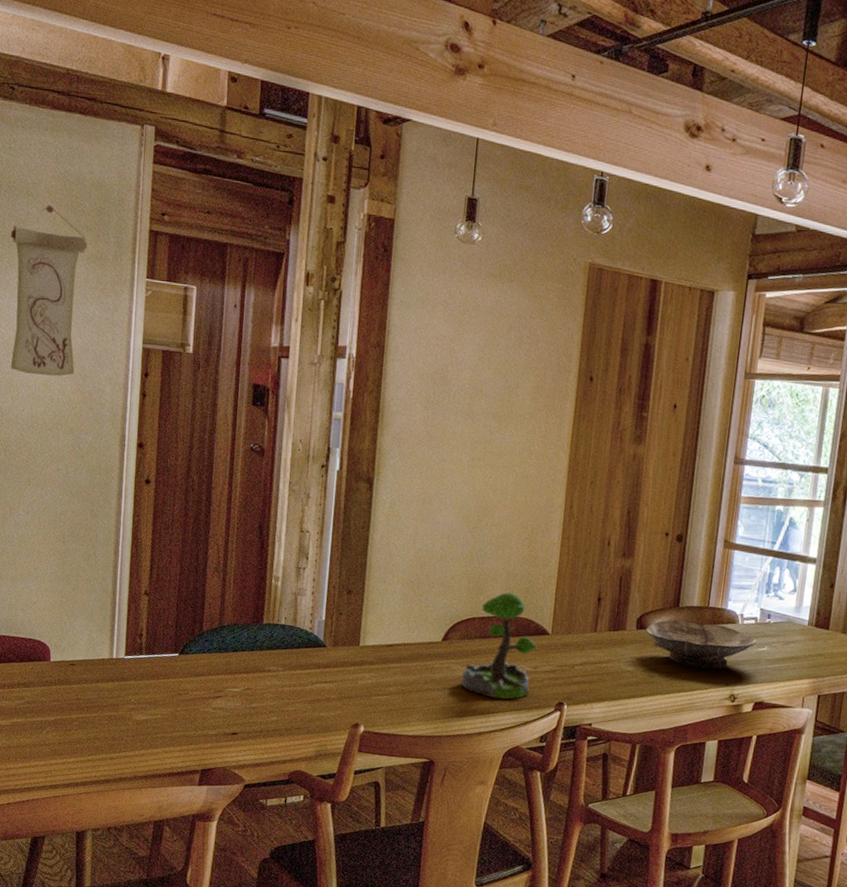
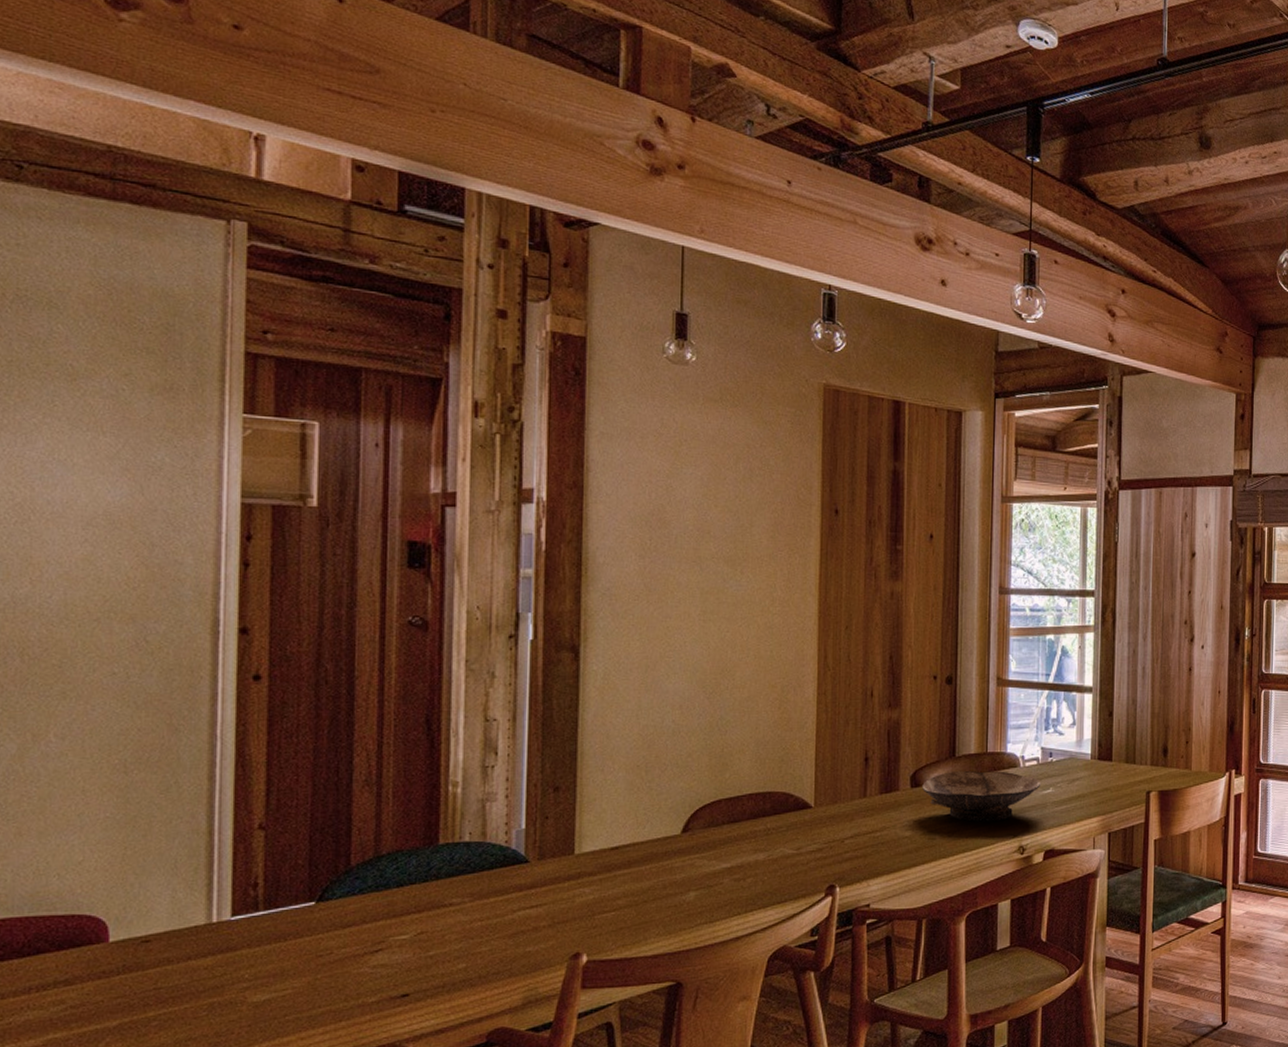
wall scroll: present [10,205,87,376] -> none [23,320,148,547]
plant: present [461,592,537,700] -> none [710,763,799,894]

